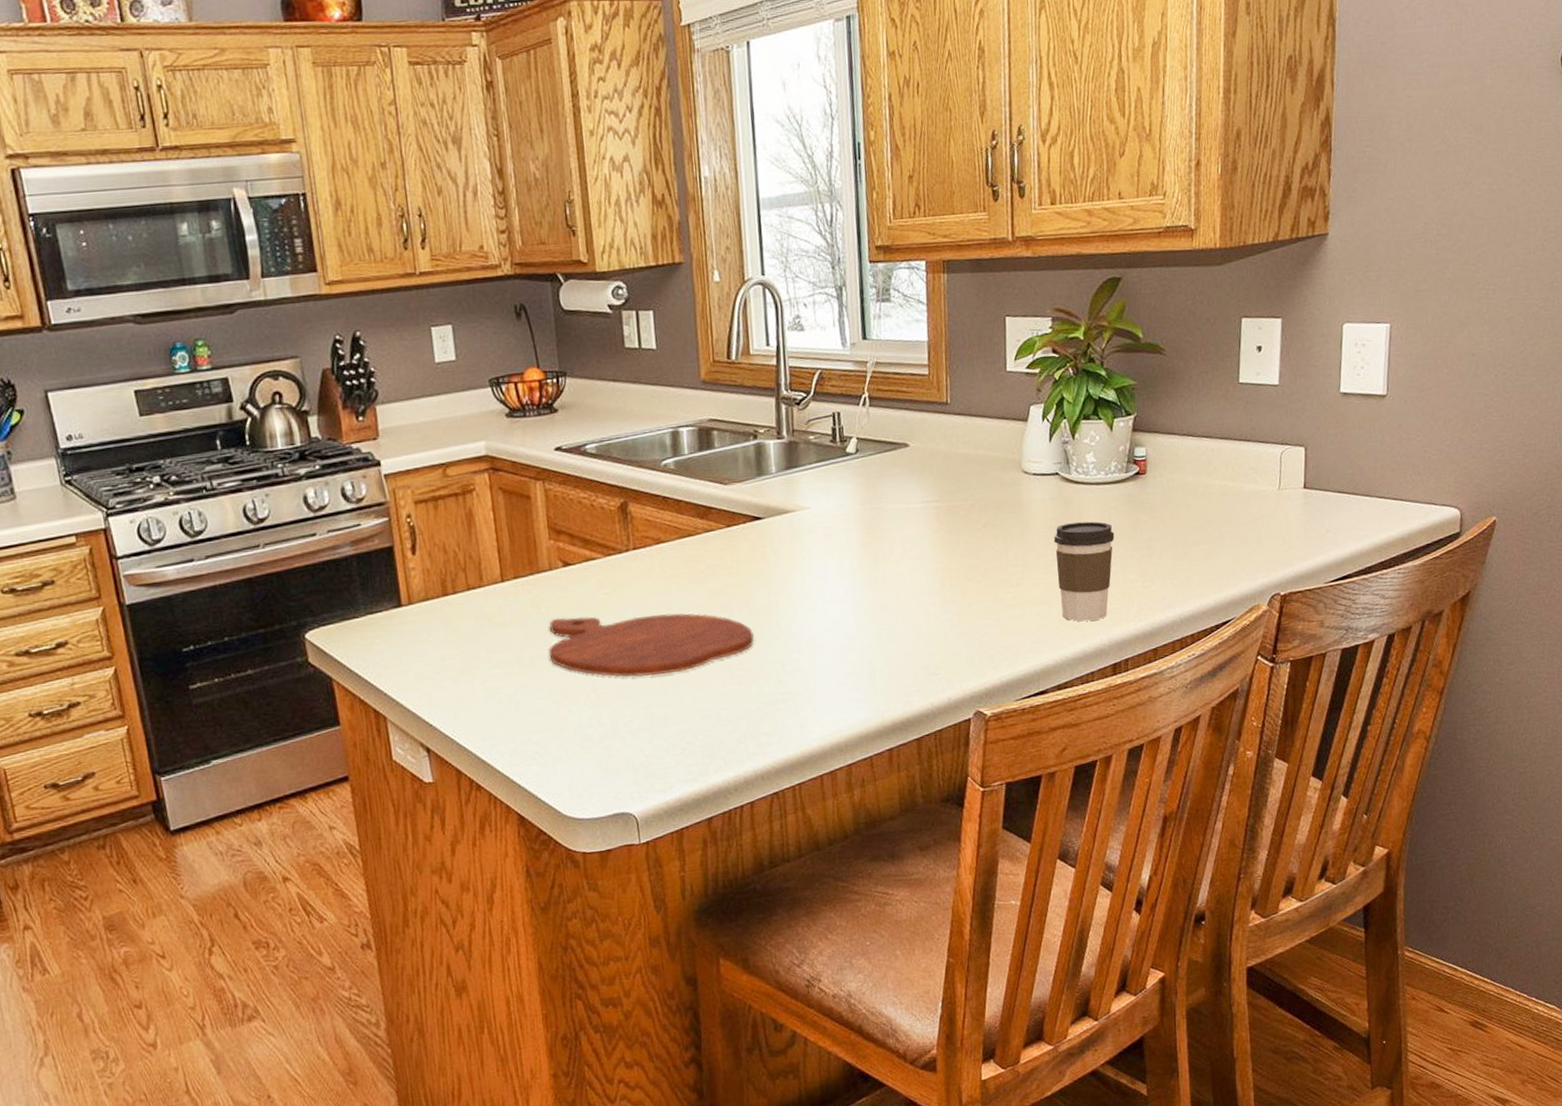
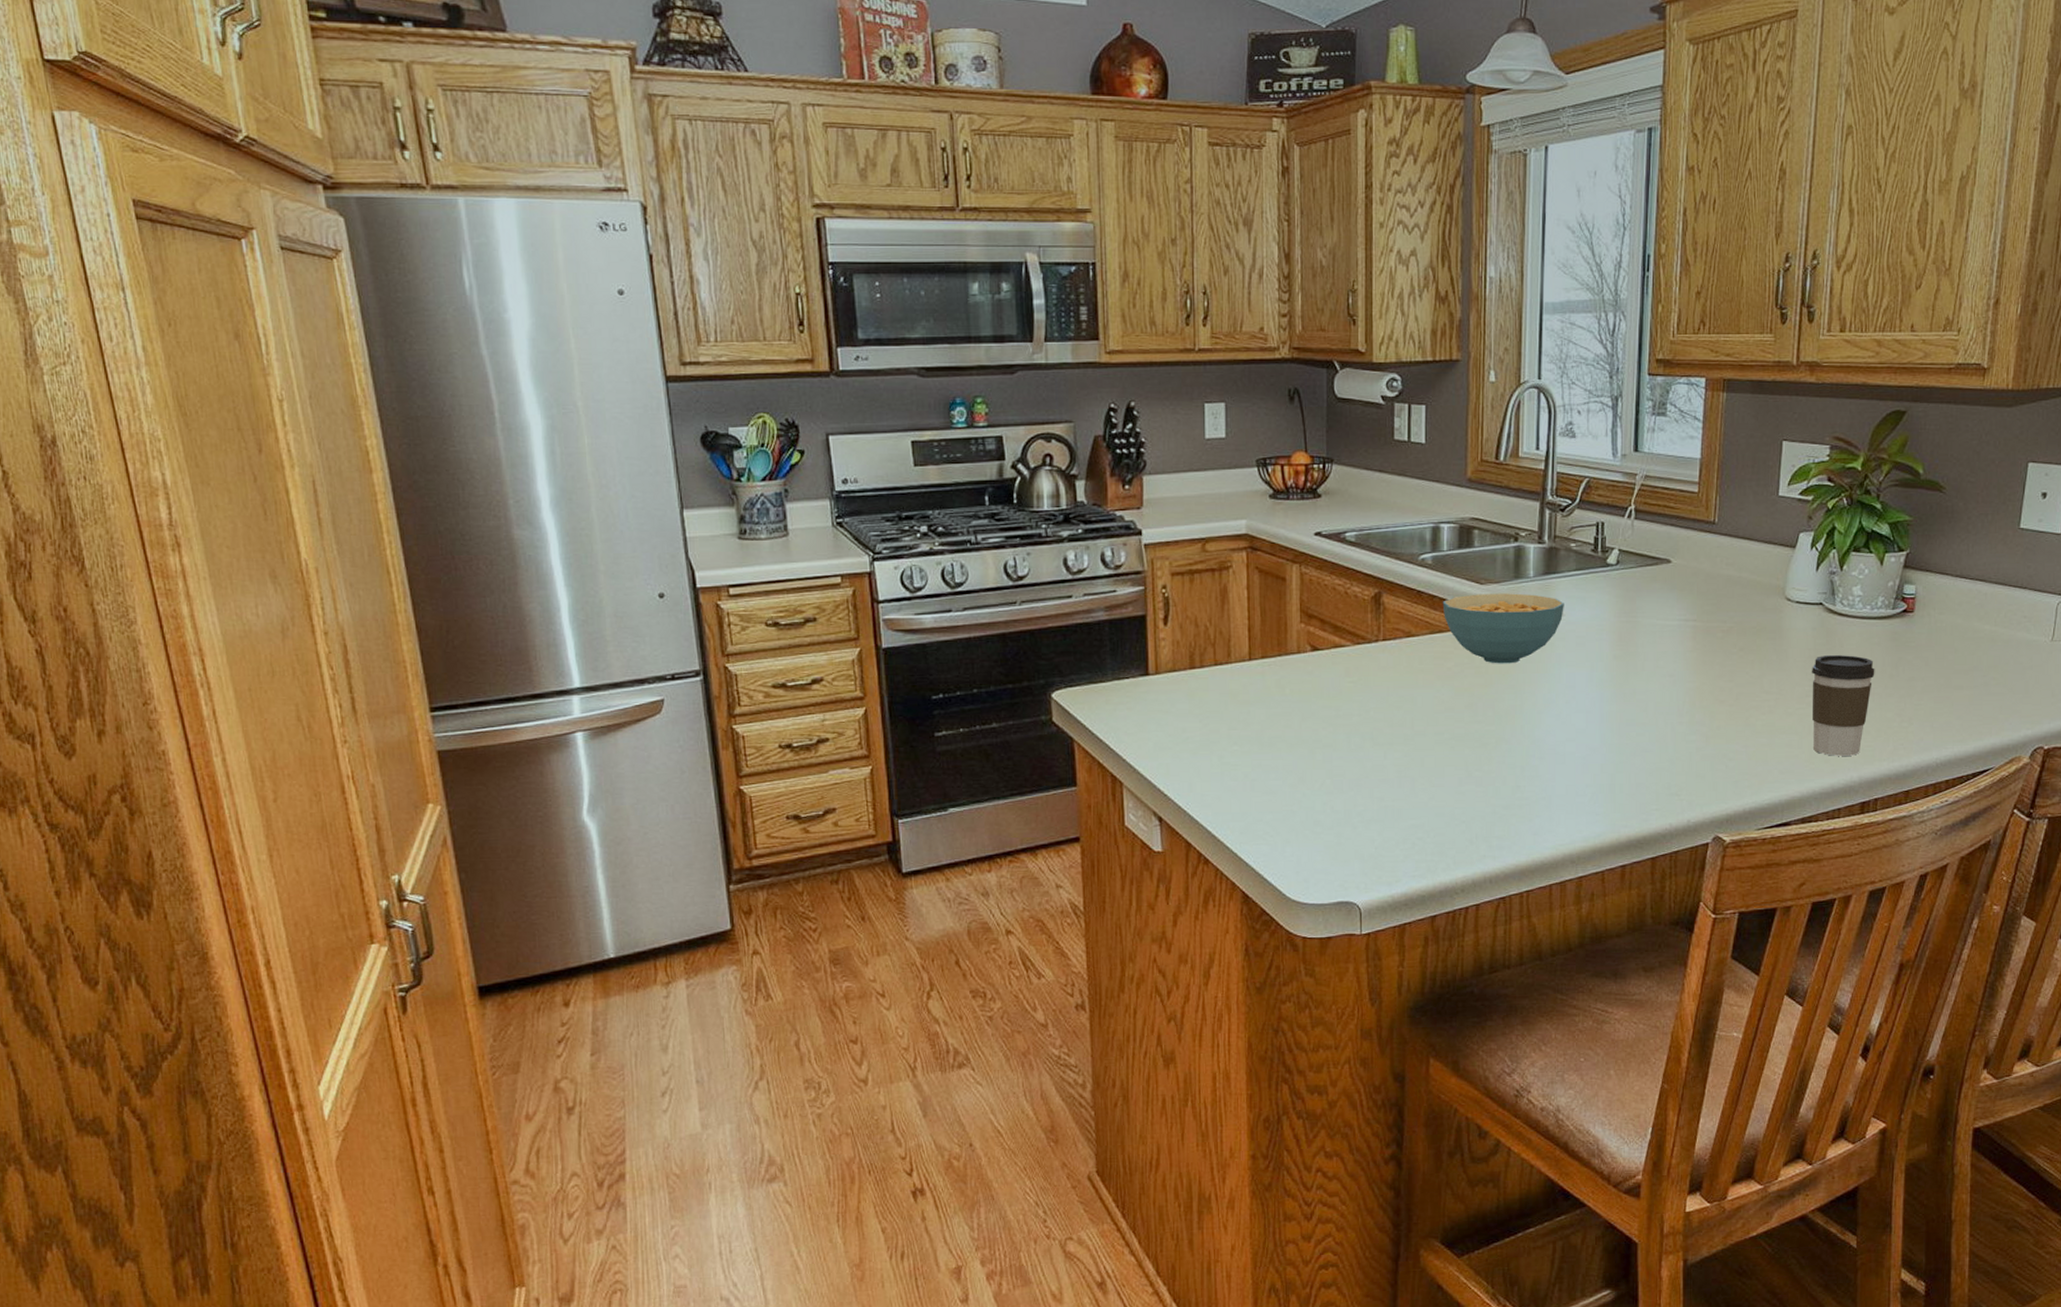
cutting board: present [547,613,754,678] -> none [1288,701,1495,768]
cereal bowl: none [688,489,809,563] -> present [1442,593,1564,664]

